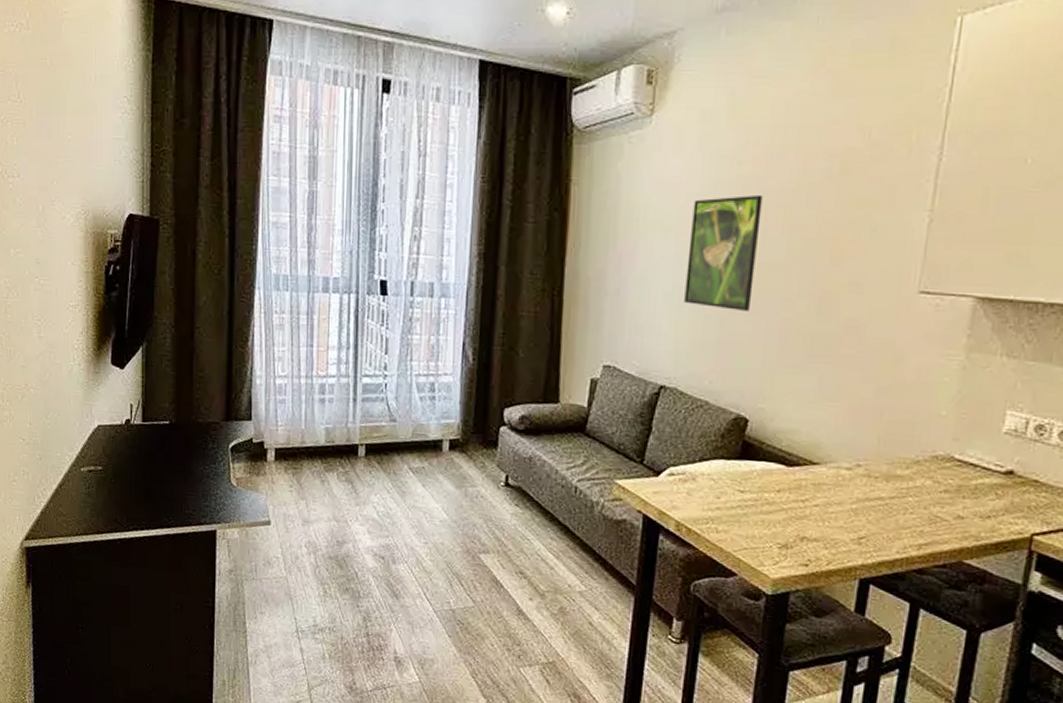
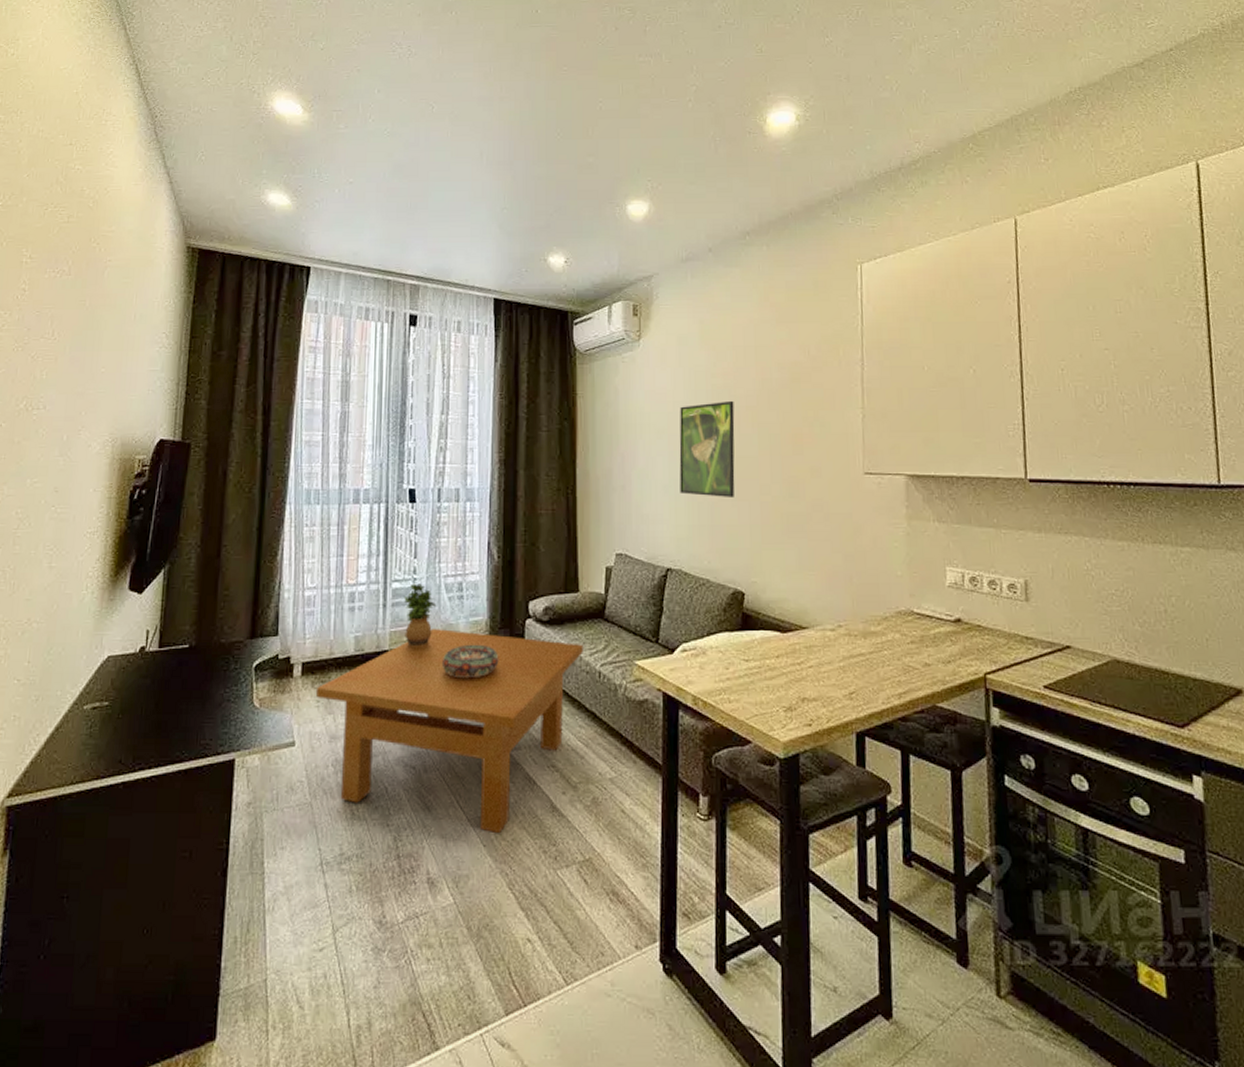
table: none [290,426,560,628] -> present [316,628,583,834]
potted plant: none [374,380,408,446] -> present [404,583,437,648]
decorative bowl: none [411,446,470,481] -> present [441,644,499,679]

